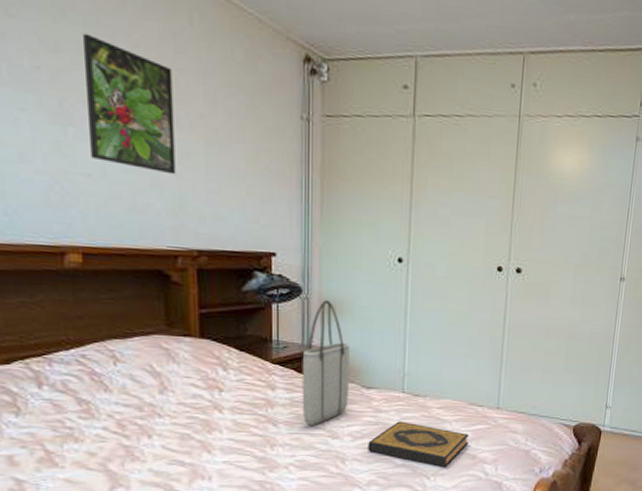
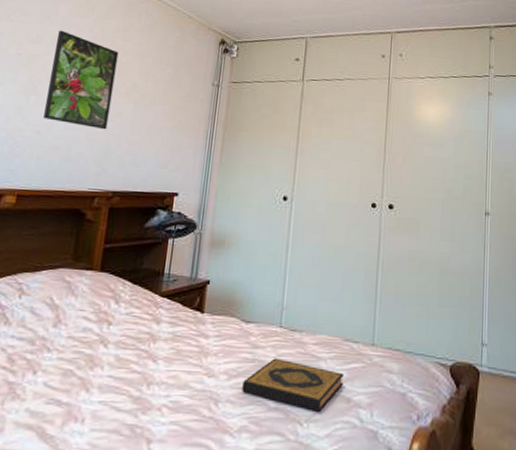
tote bag: present [302,300,350,425] -> none [182,235,234,362]

